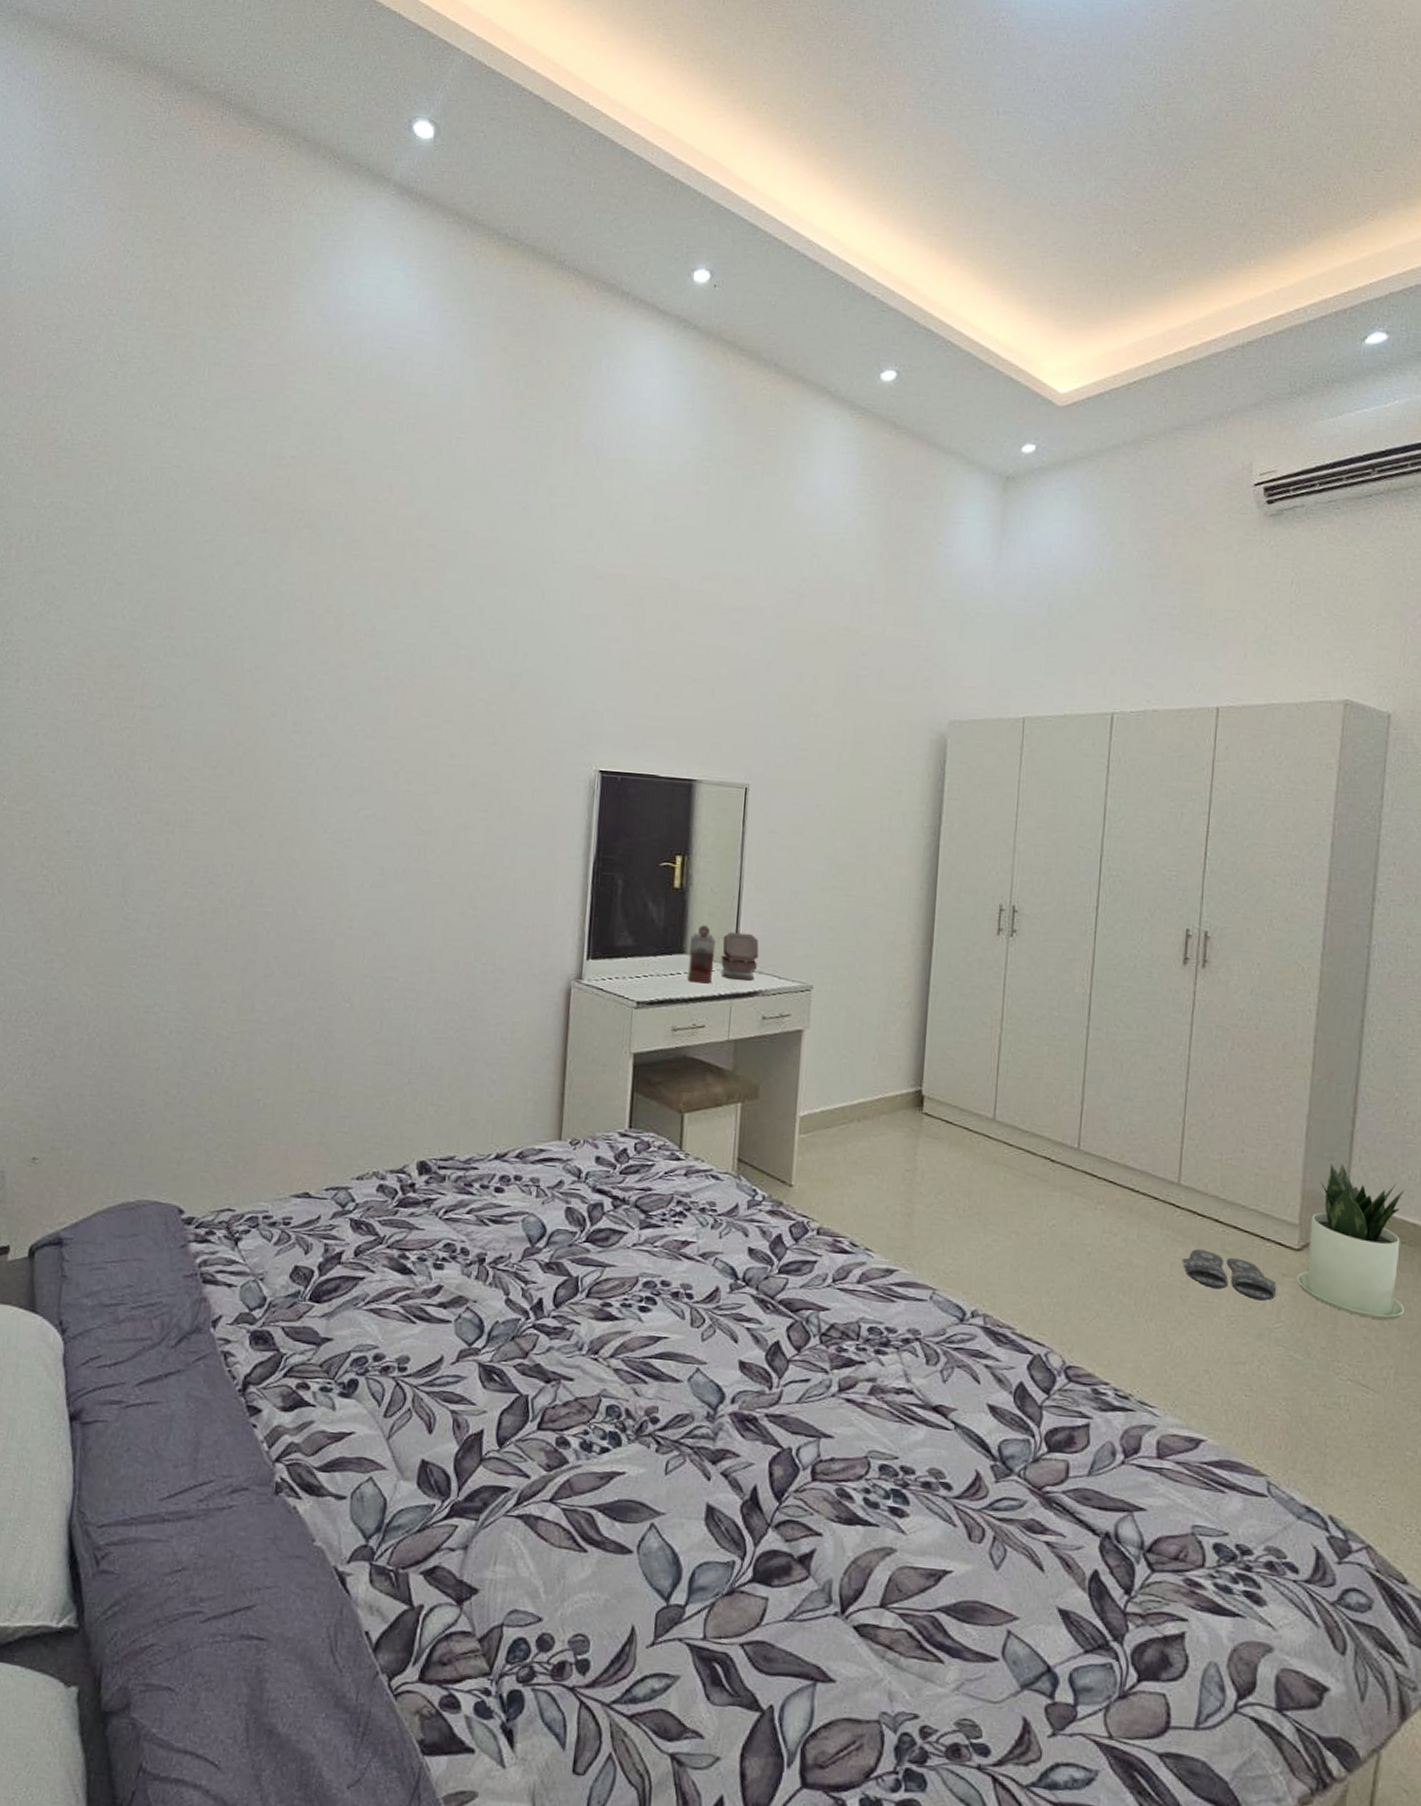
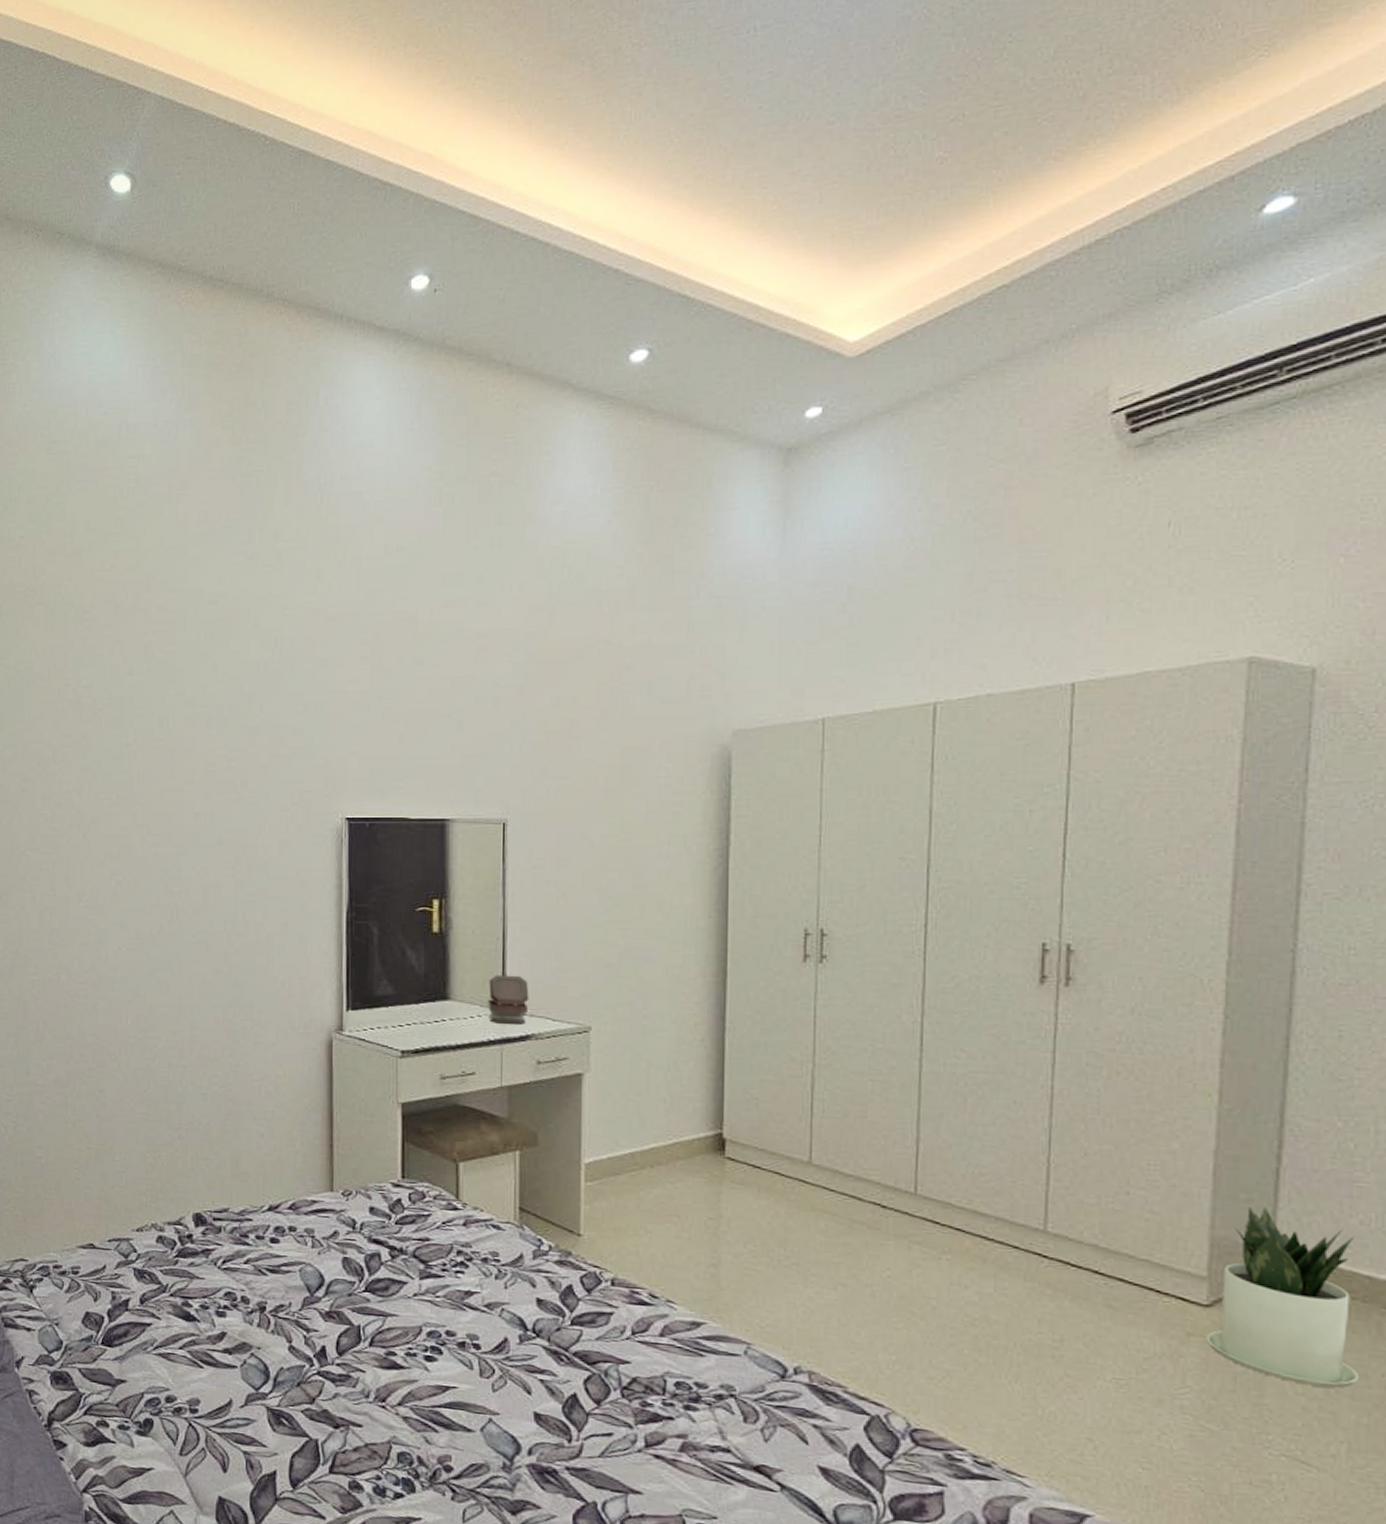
perfume bottle: present [687,925,716,984] -> none [452,969,481,1030]
slippers: present [1182,1249,1277,1301] -> none [1052,1304,1180,1363]

